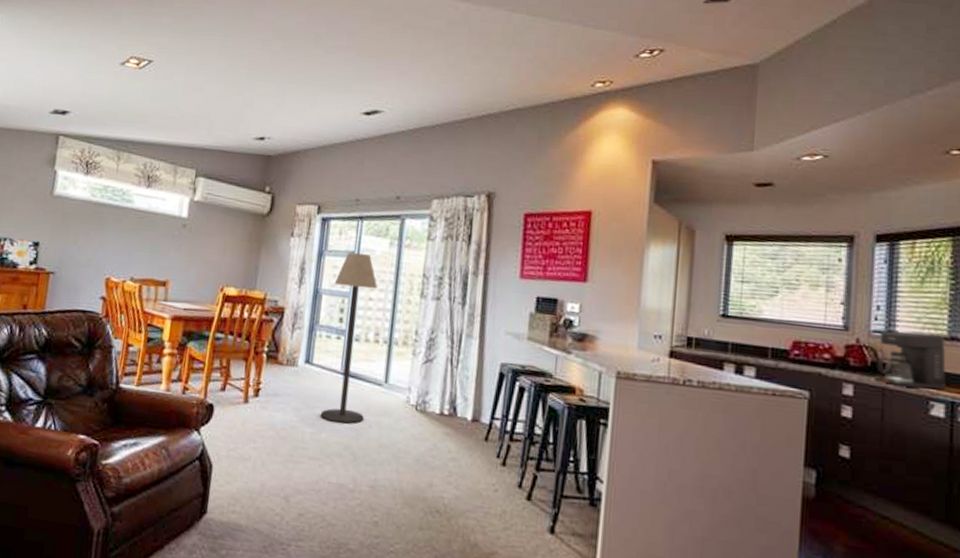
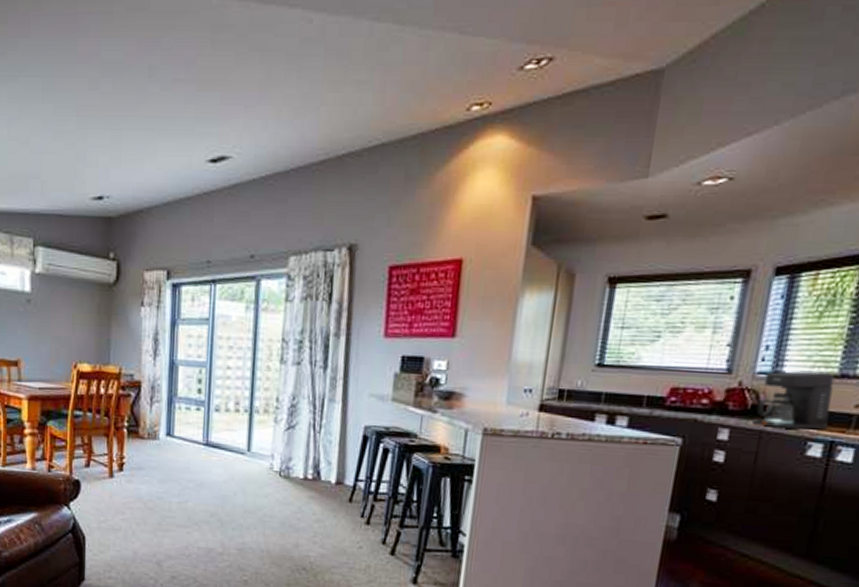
floor lamp: present [321,253,377,424] -> none [186,320,235,493]

